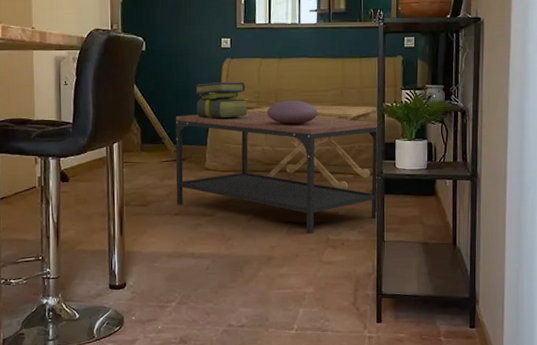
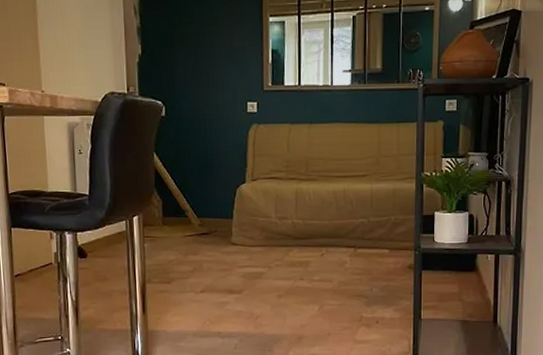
coffee table: present [175,112,379,234] -> none [198,182,418,312]
stack of books: present [194,81,250,119] -> none [219,149,279,190]
side table: present [247,105,377,190] -> none [276,174,415,265]
decorative bowl: present [267,100,318,125] -> none [296,169,352,196]

